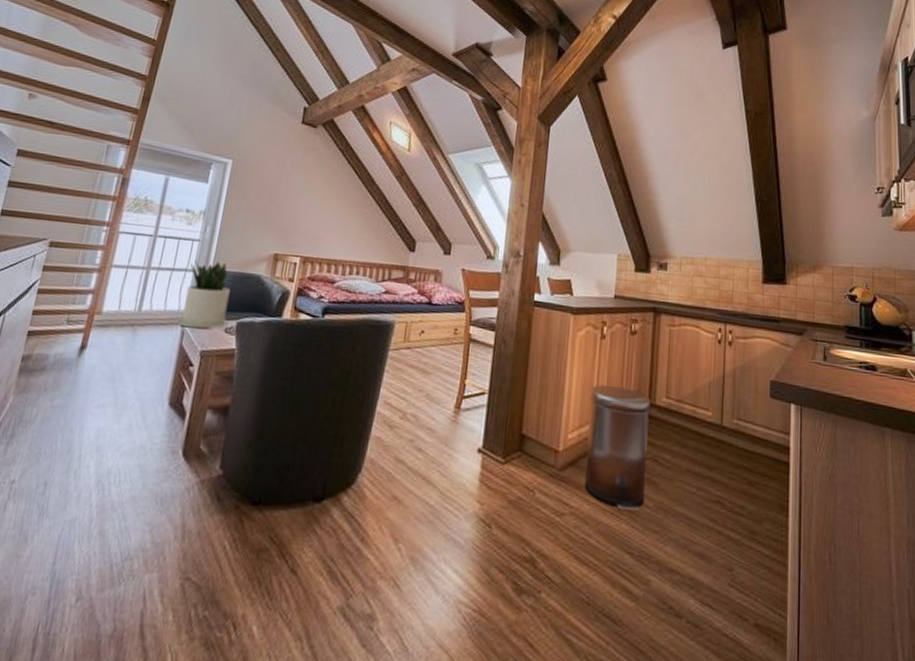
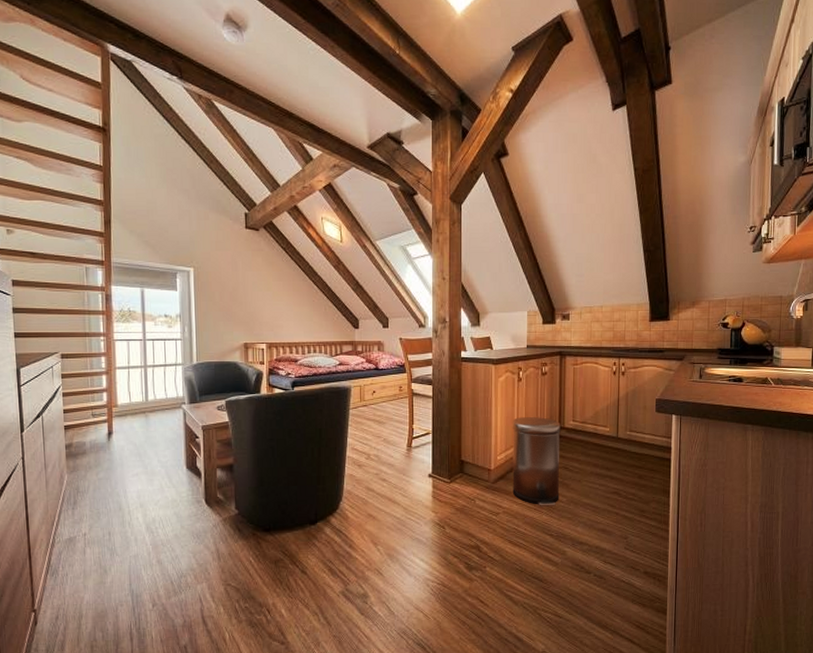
planter: present [175,260,230,329] -> none [177,355,219,410]

